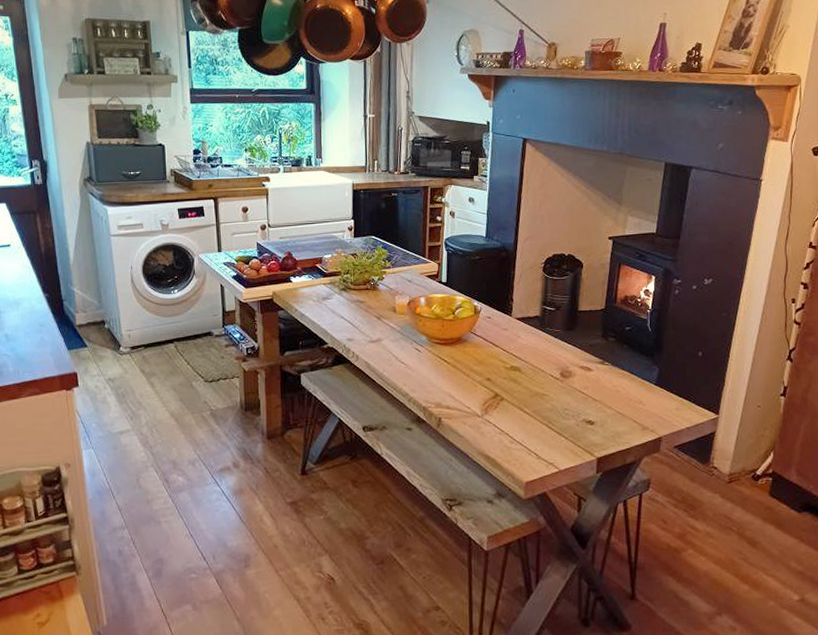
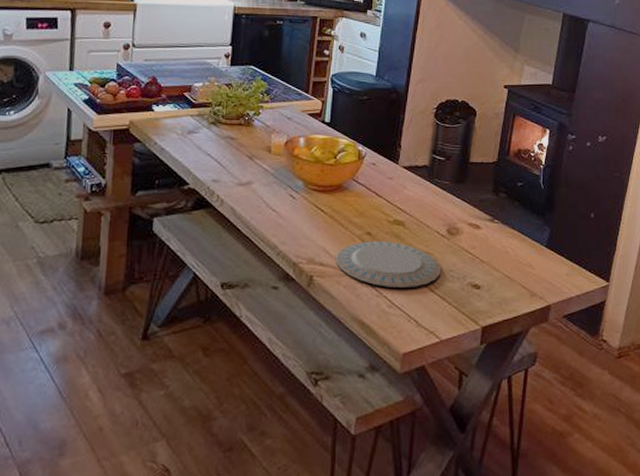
plate: none [459,385,557,426] -> present [335,241,442,287]

